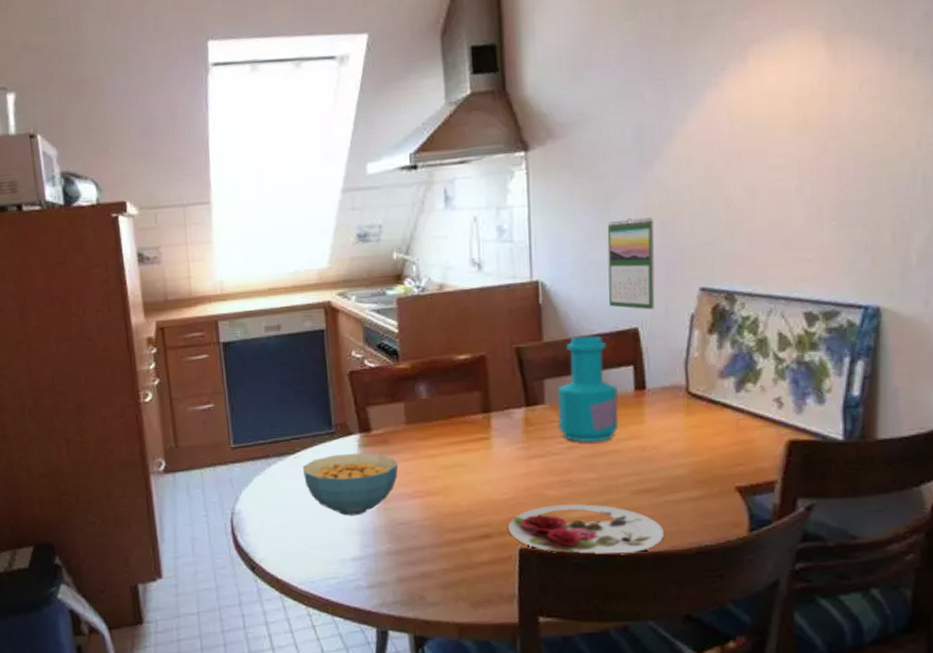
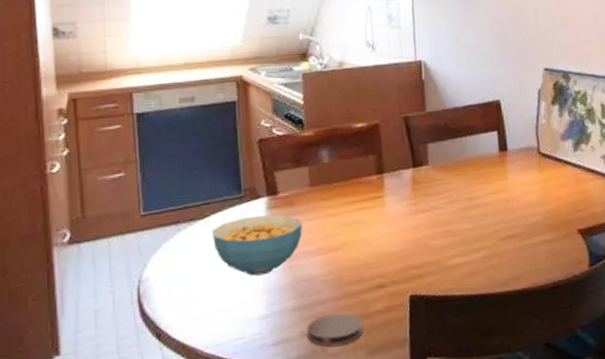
coaster: none [404,561,465,595] -> present [307,313,363,347]
plate: present [508,504,665,555] -> none [400,251,527,297]
bottle: present [557,335,619,443] -> none [438,106,488,197]
calendar: present [607,217,655,310] -> none [474,11,512,86]

